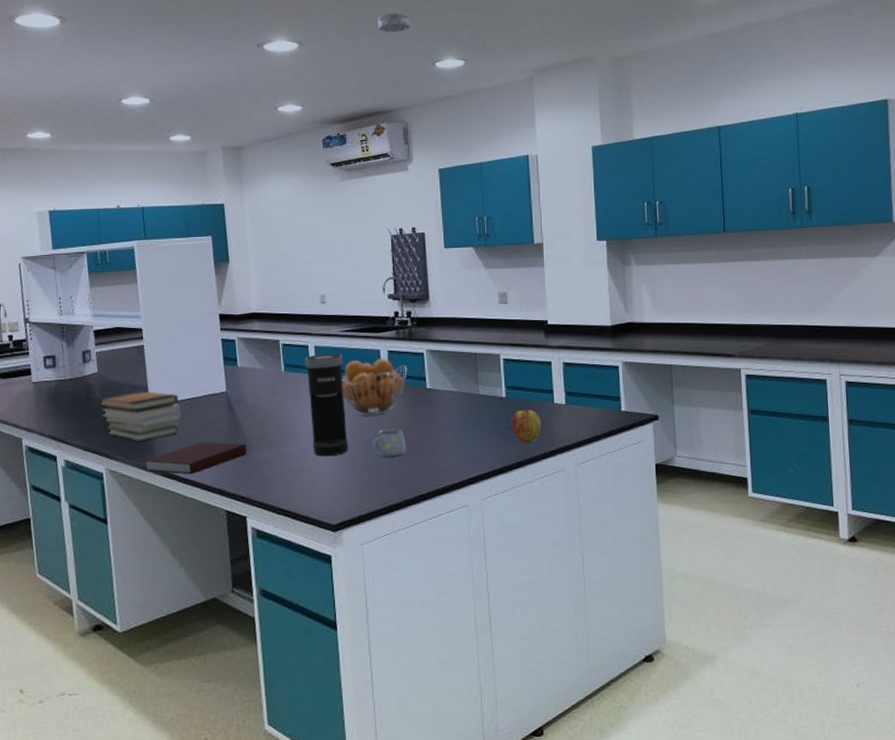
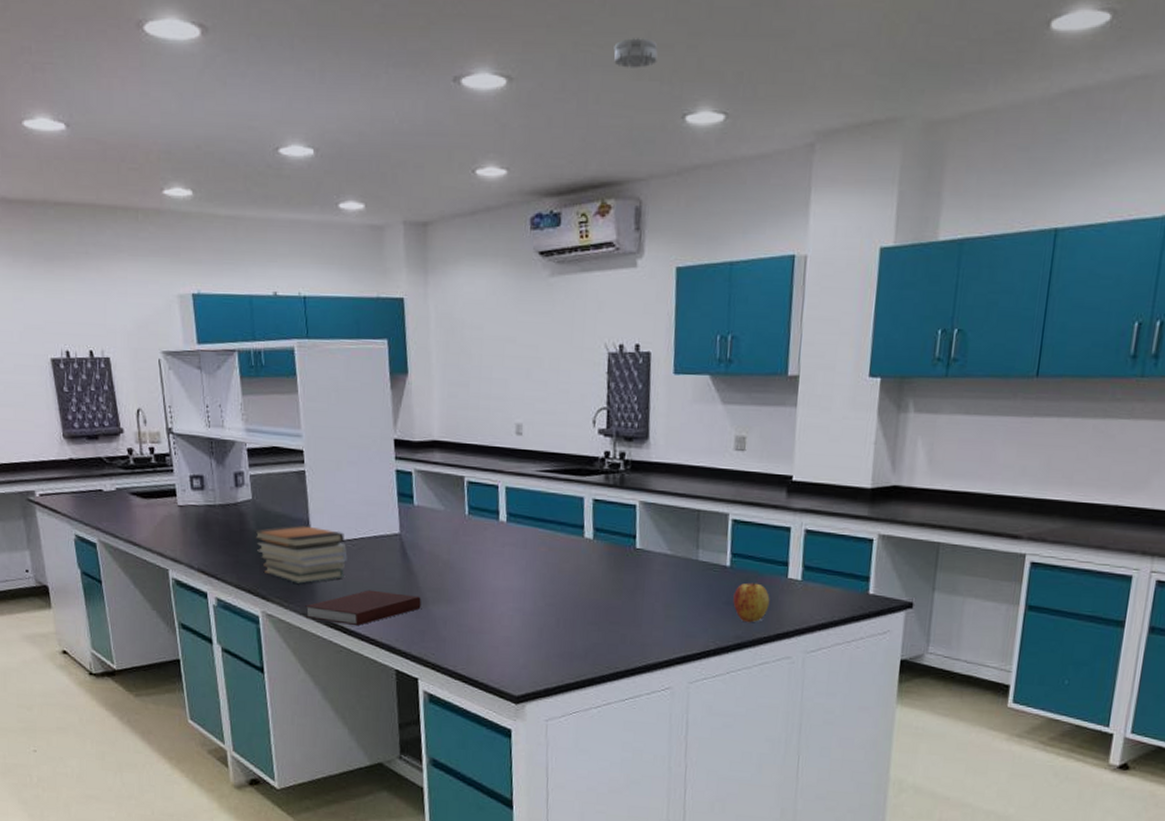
coffee maker: present [305,353,349,457] -> none [493,496,539,619]
fruit basket: present [342,358,407,416] -> none [535,507,615,576]
mug: present [372,429,406,457] -> none [566,592,606,625]

